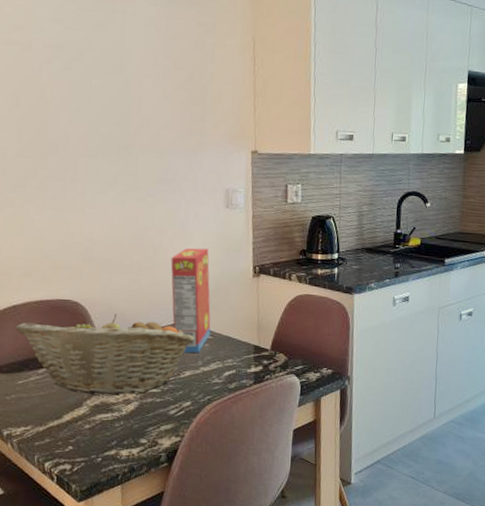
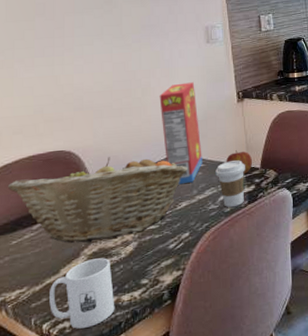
mug: none [52,411,114,474] -> present [49,258,115,329]
coffee cup: none [223,337,255,384] -> present [215,160,245,207]
apple: none [234,327,263,354] -> present [226,150,253,175]

